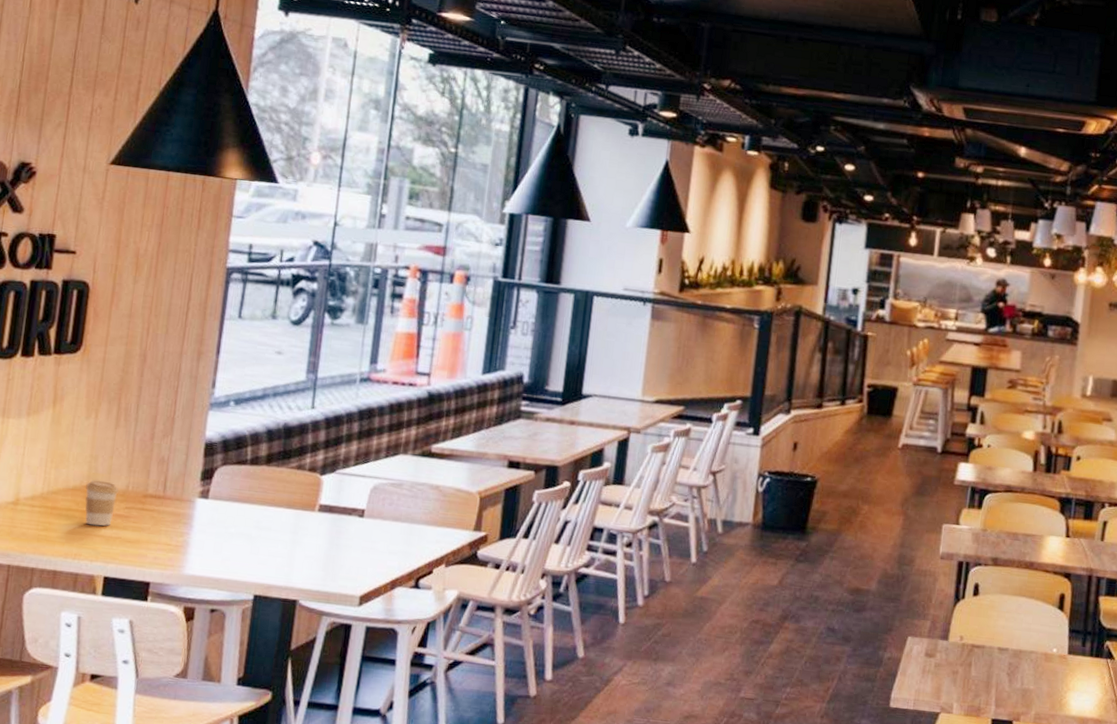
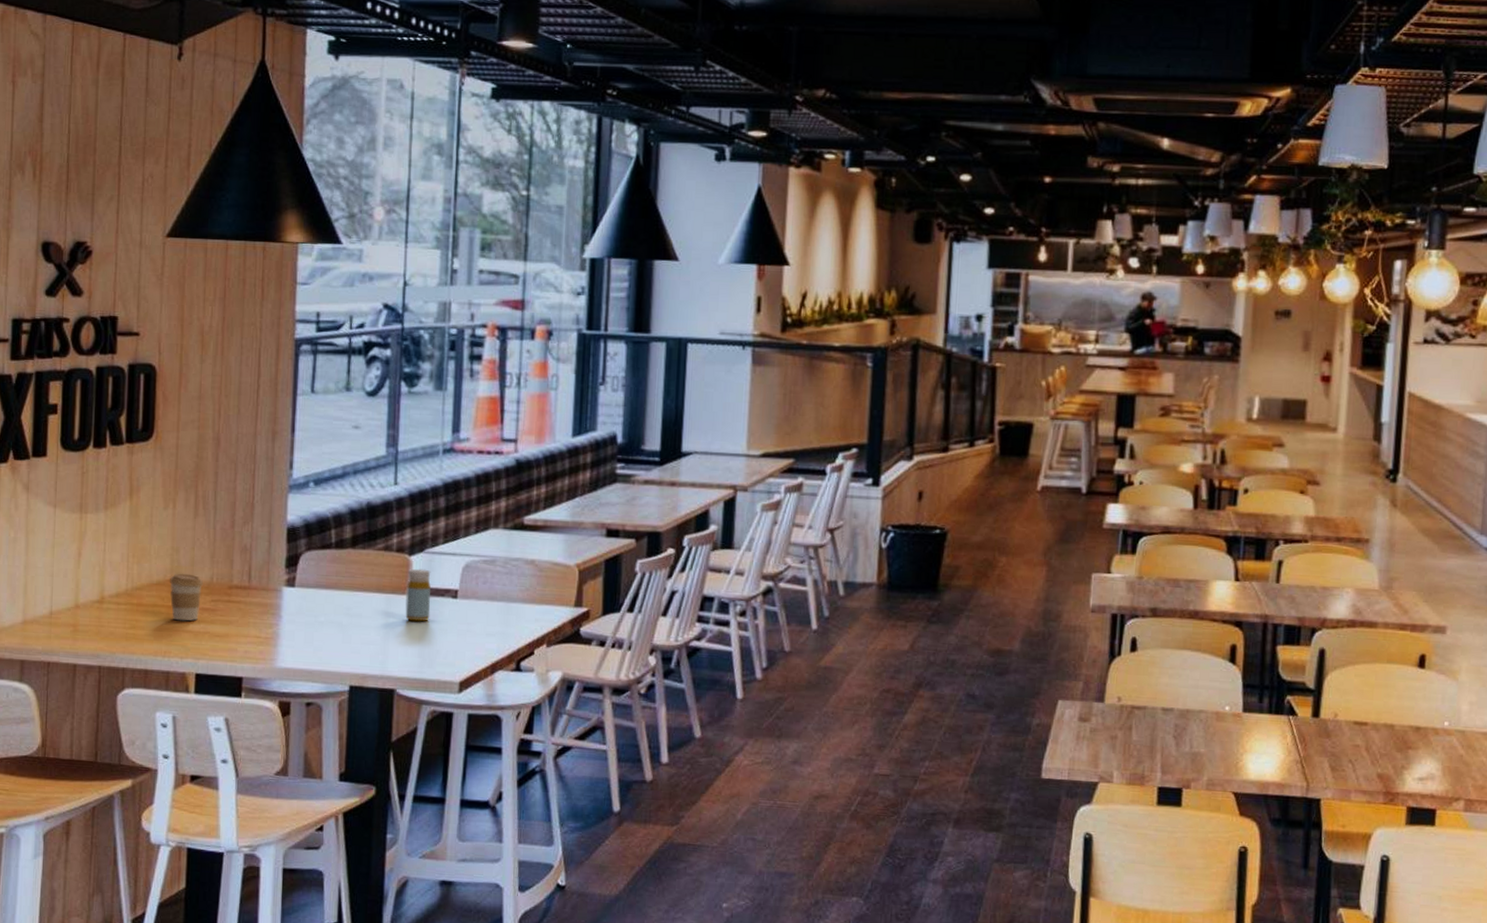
bottle: none [312,487,341,538] -> present [405,568,431,622]

